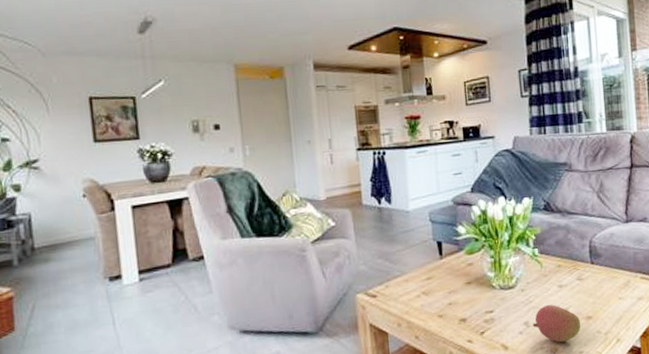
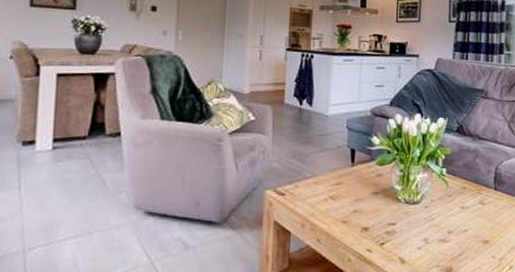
fruit: present [532,305,581,343] -> none [431,225,478,263]

